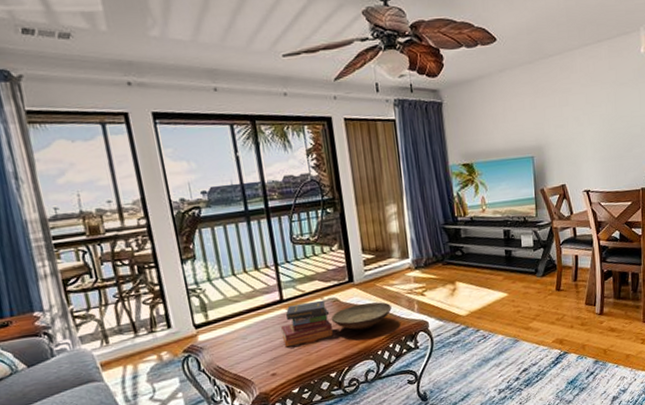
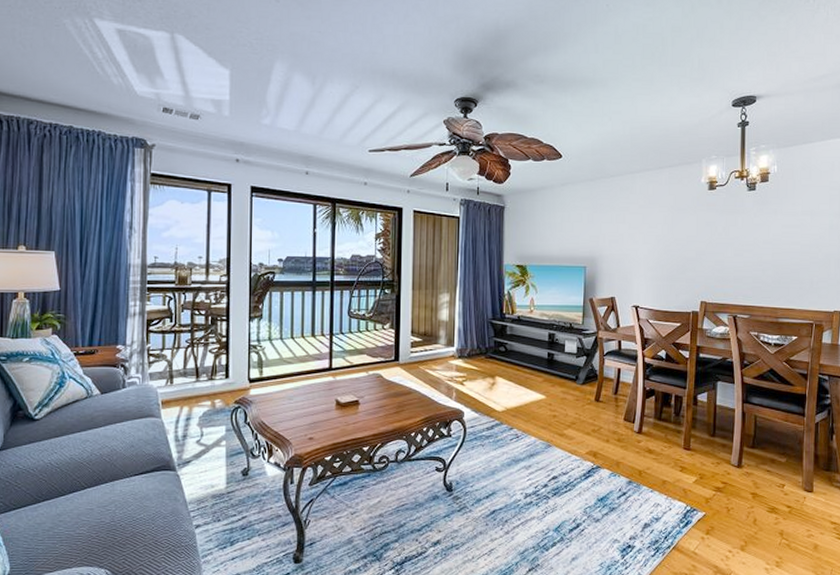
books: present [280,300,333,348] -> none [324,374,372,414]
decorative bowl: present [331,302,392,331] -> none [372,383,431,410]

